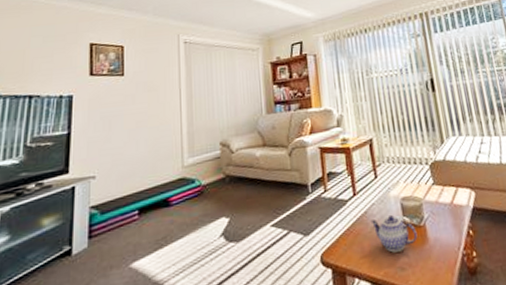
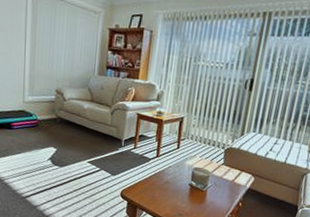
teapot: present [370,214,418,253] -> none [165,176,199,203]

